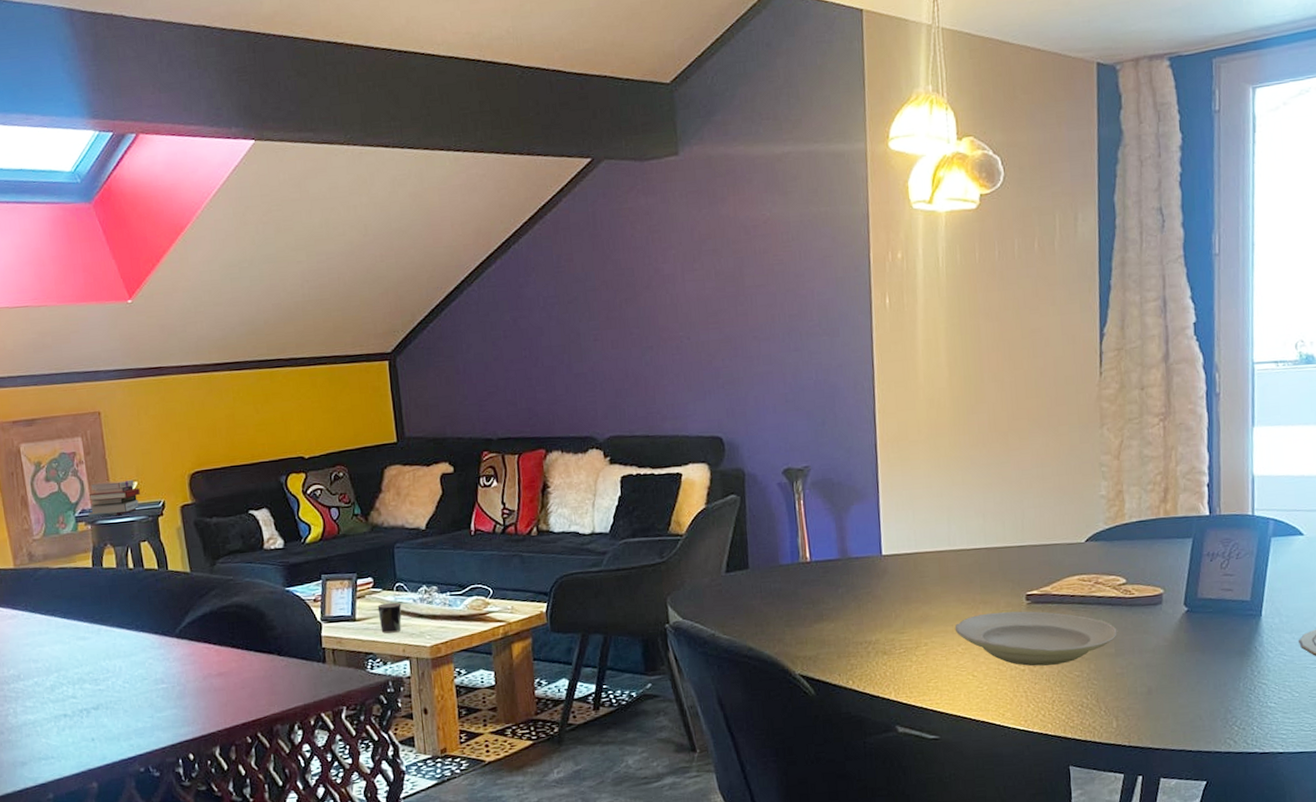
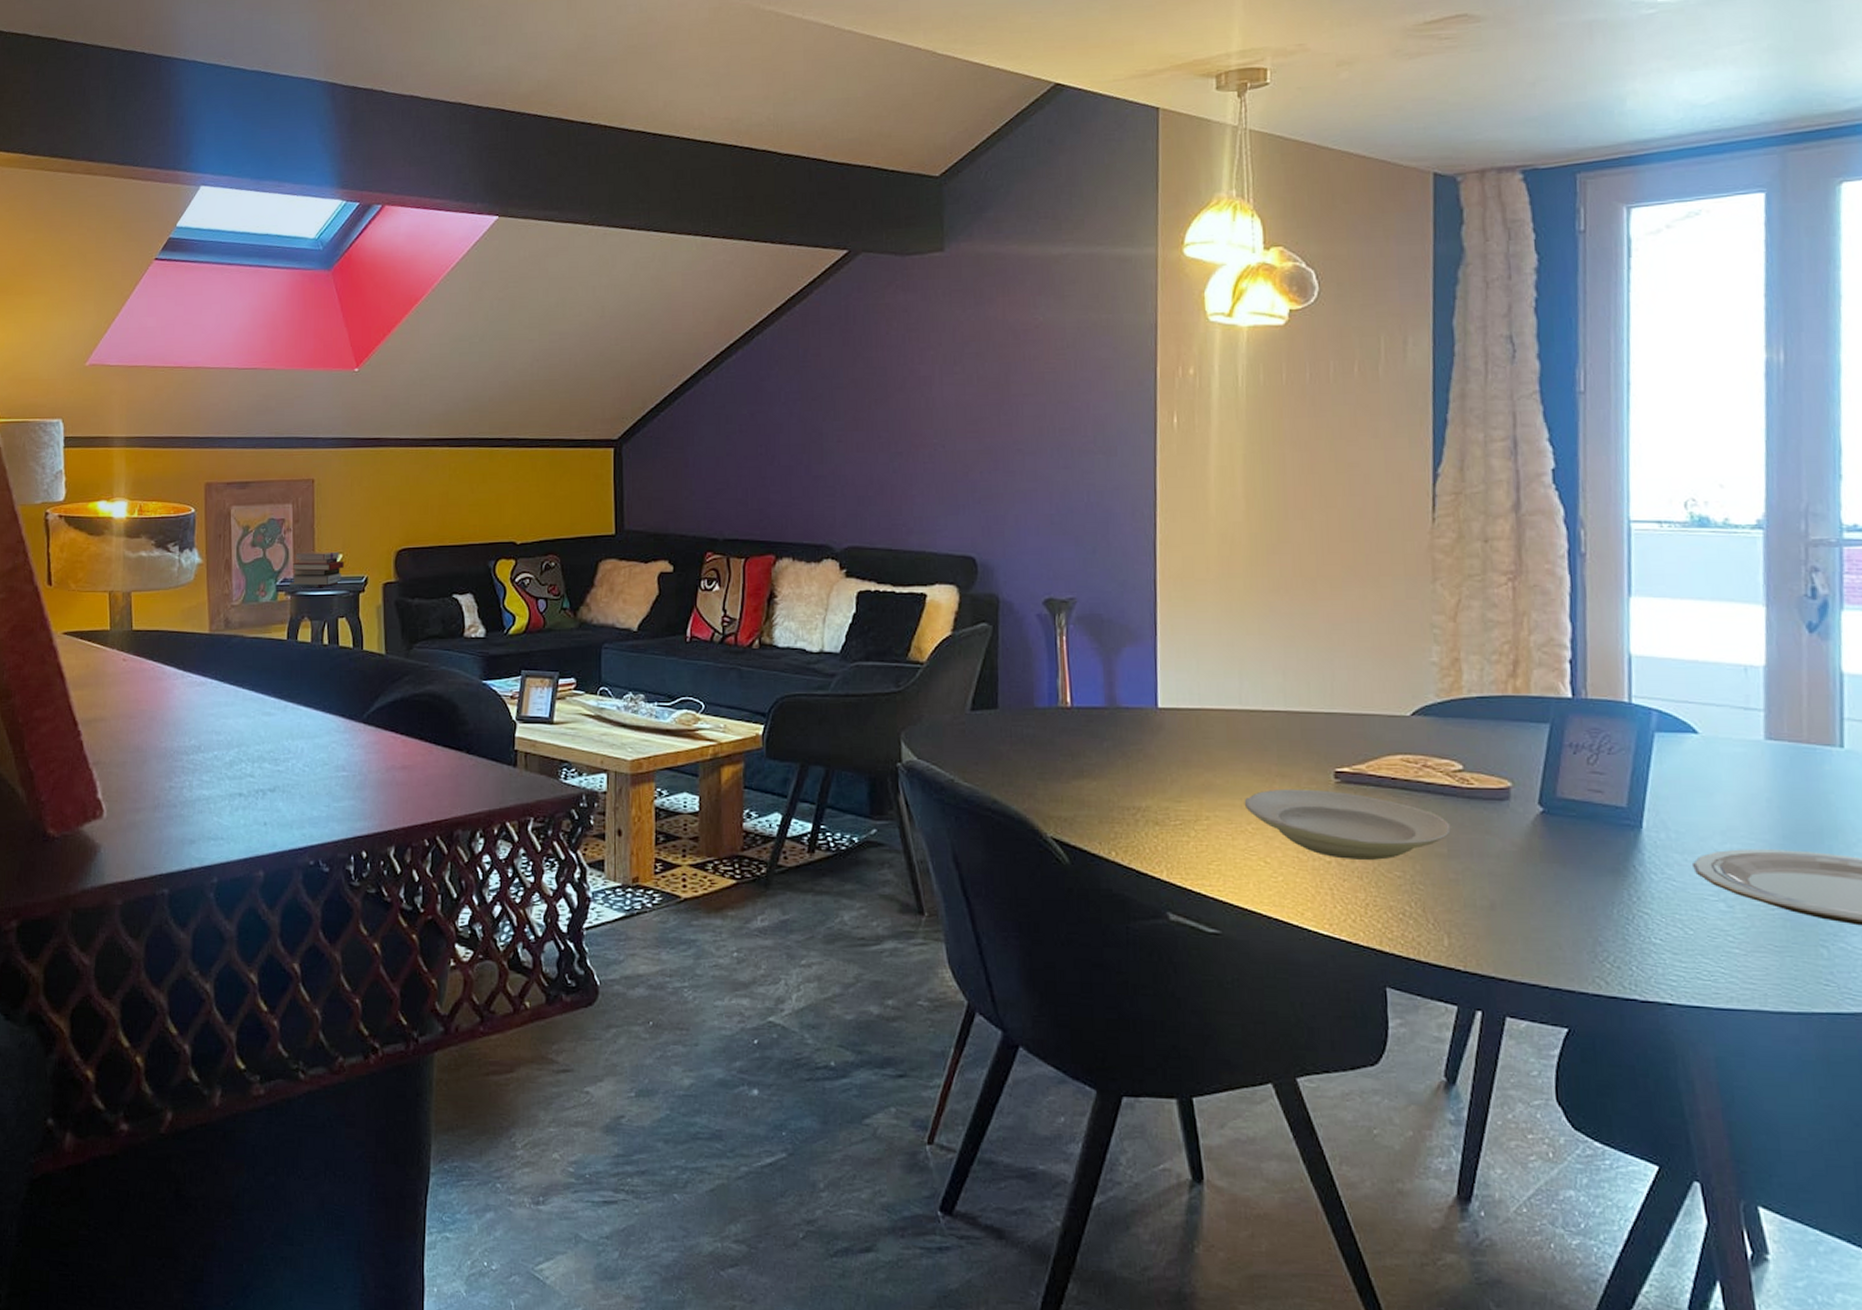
mug: present [377,602,402,635] -> none [578,708,604,743]

